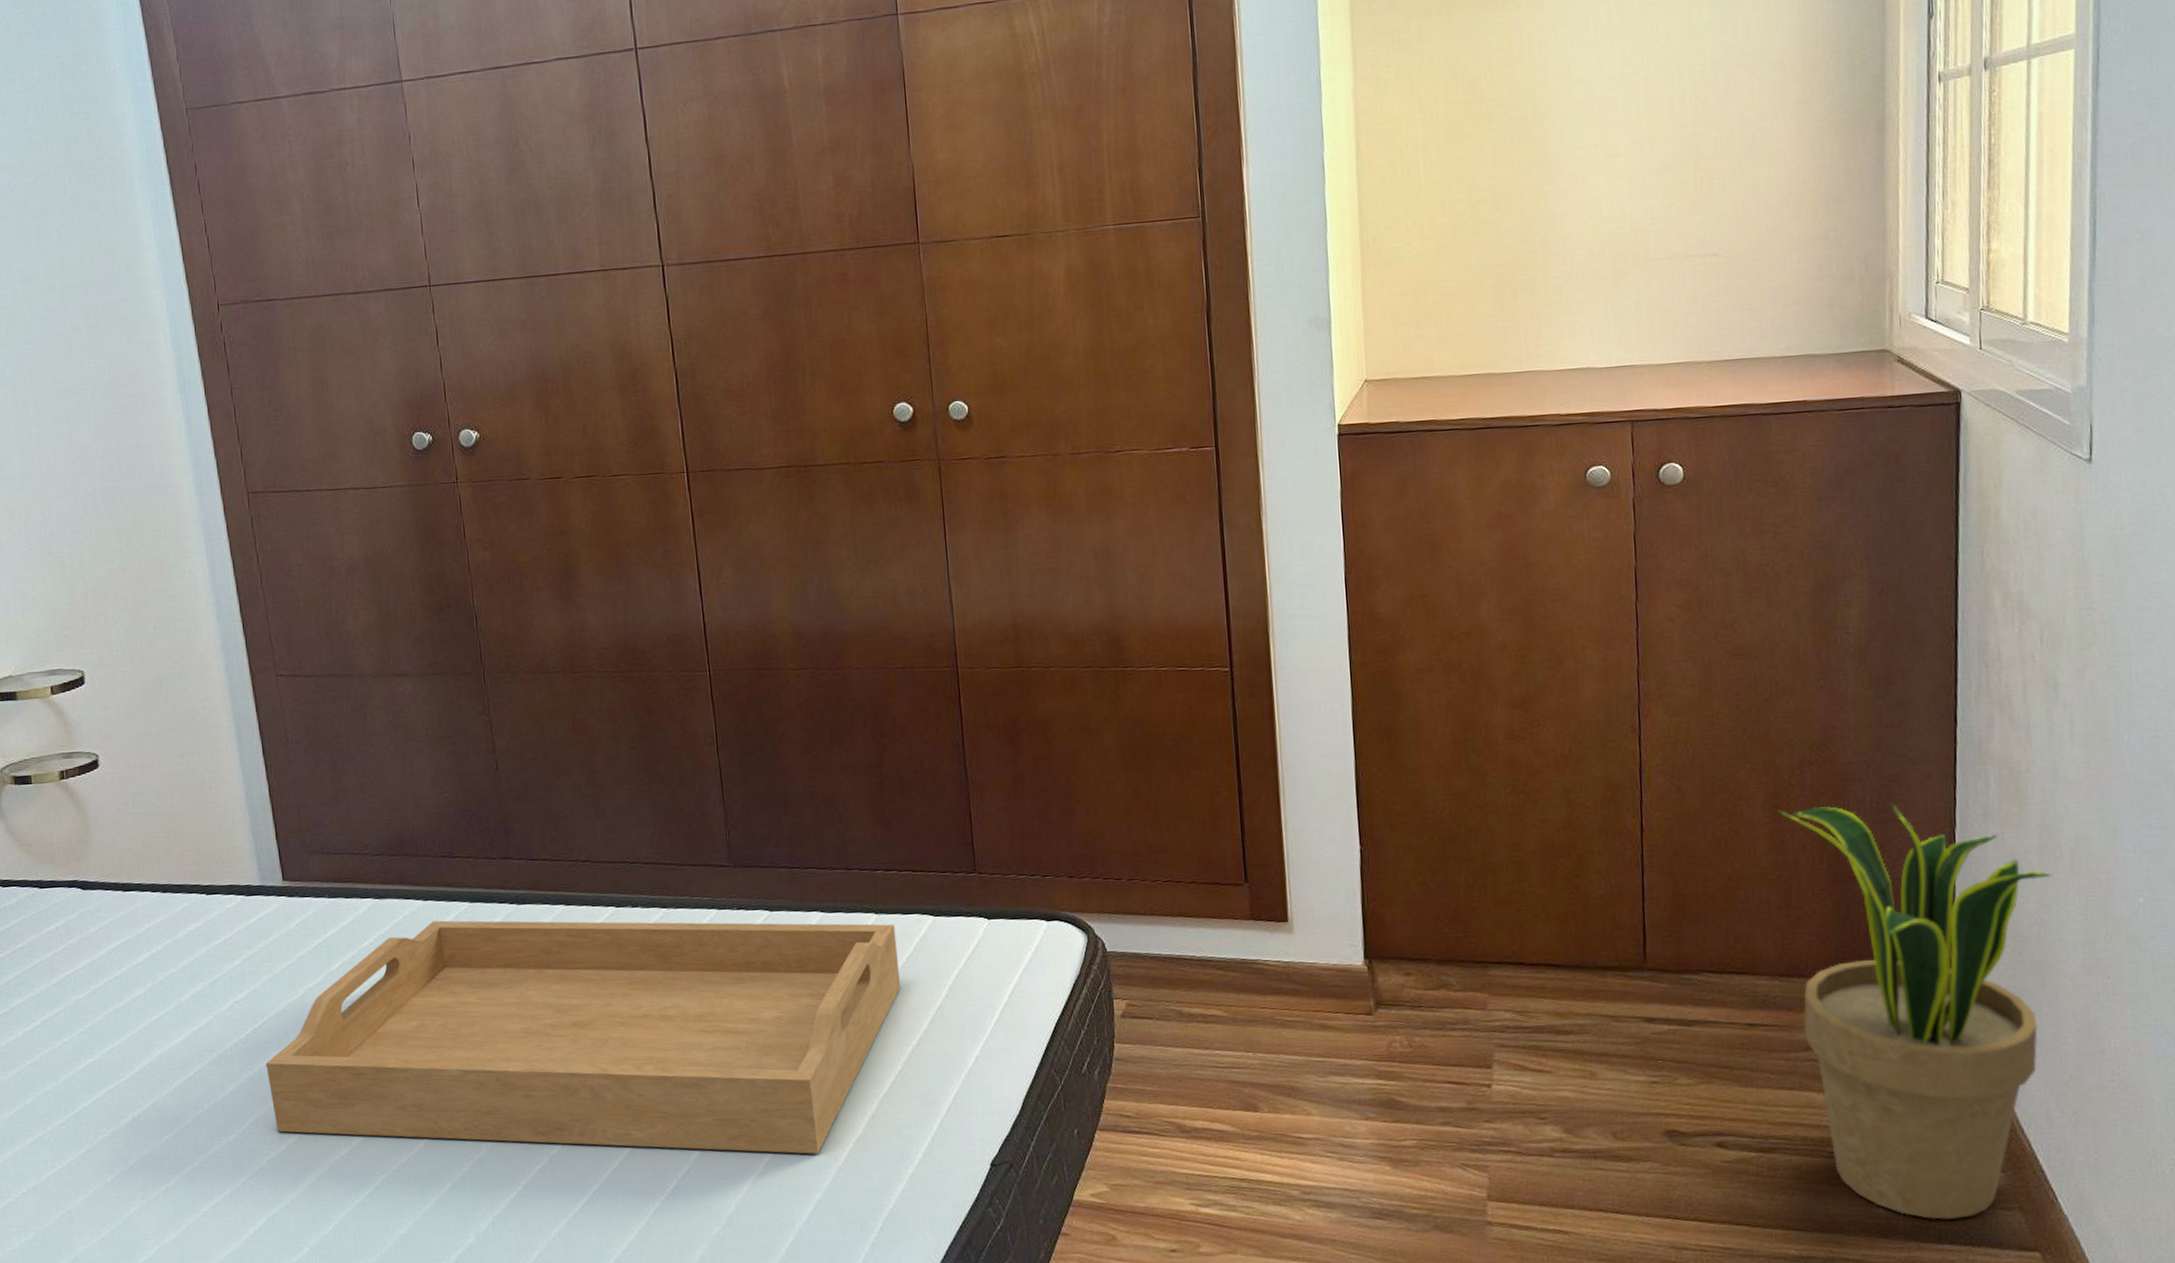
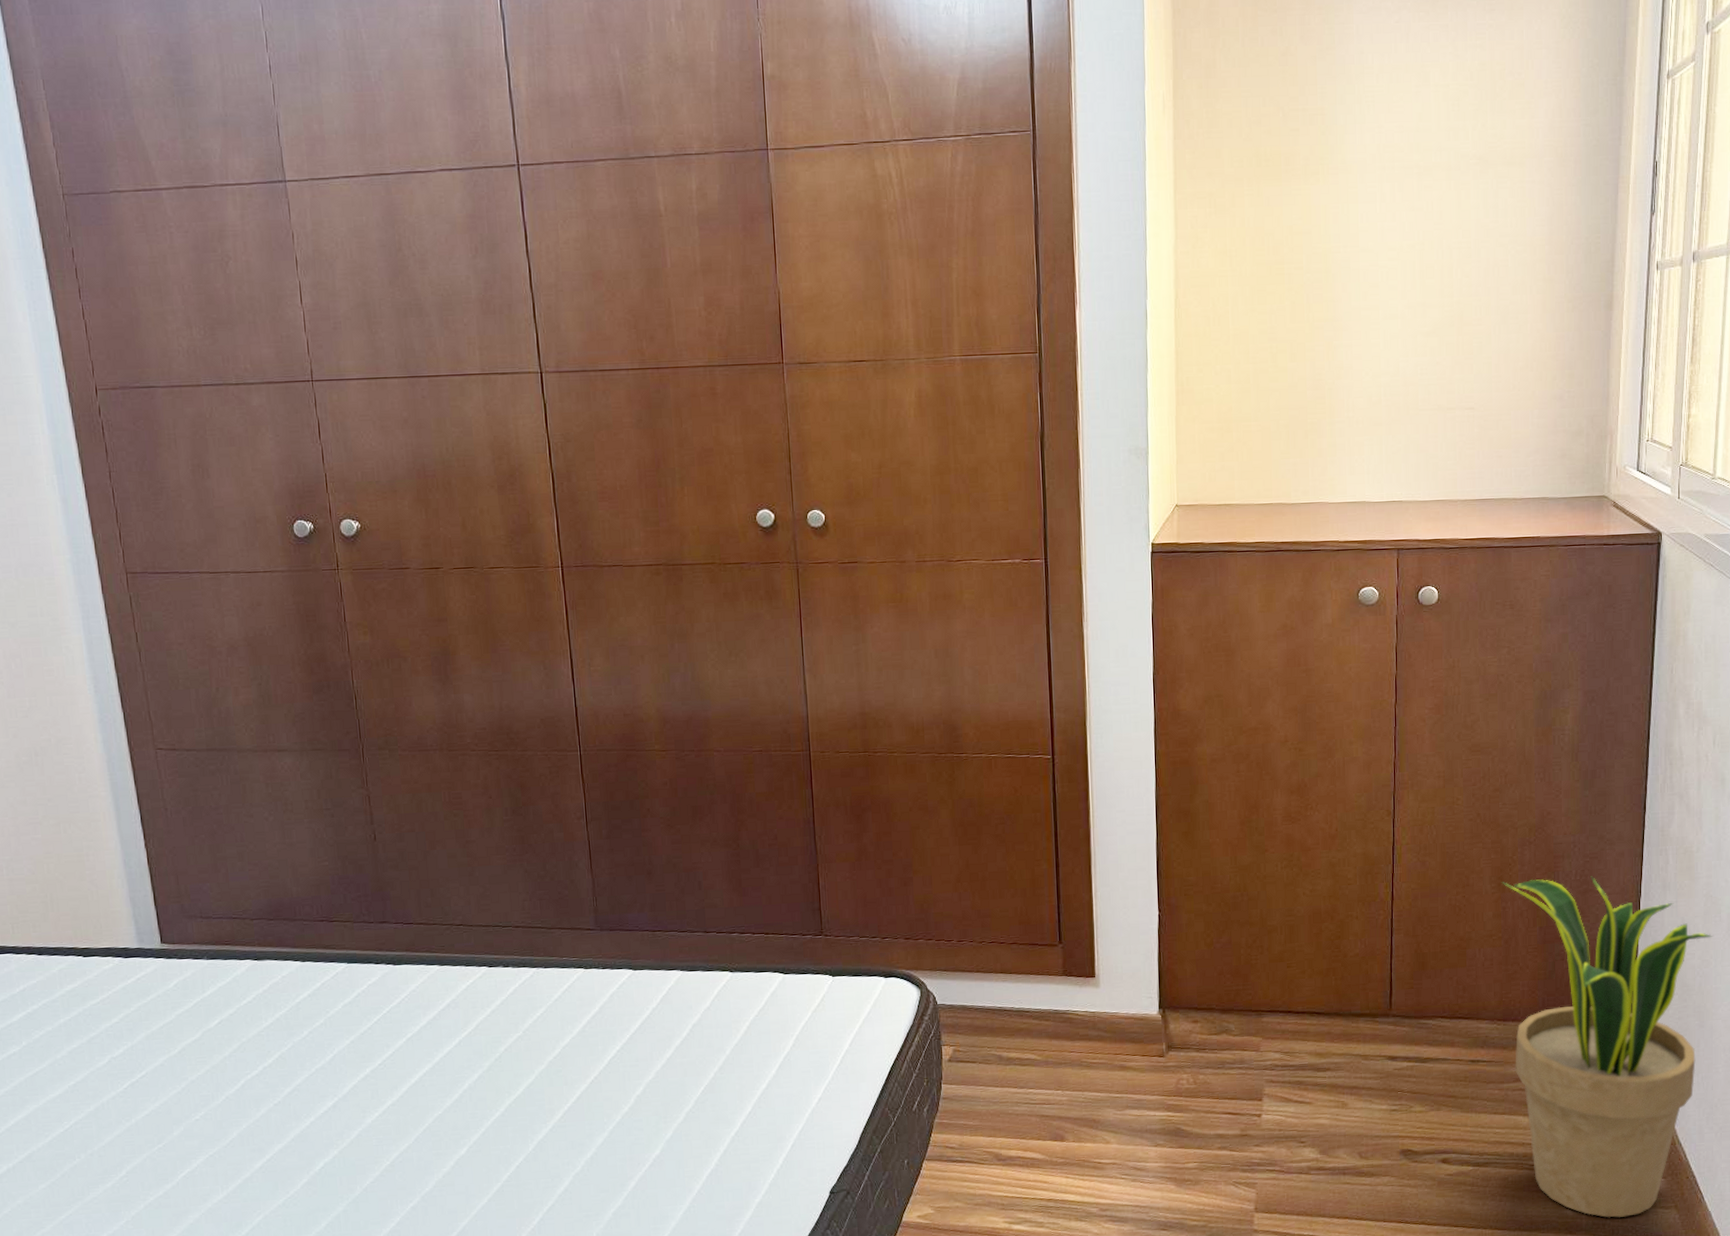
serving tray: present [266,920,901,1154] -> none [143,980,753,1187]

